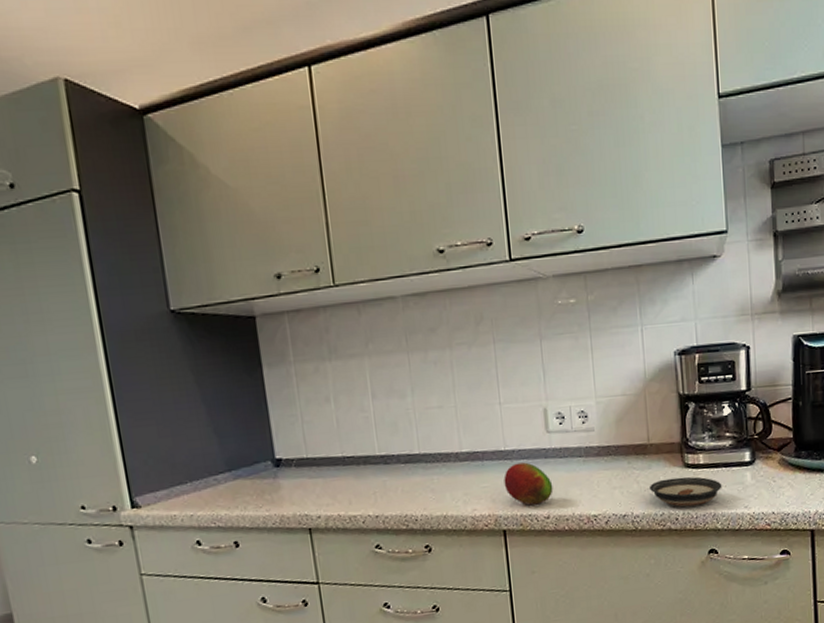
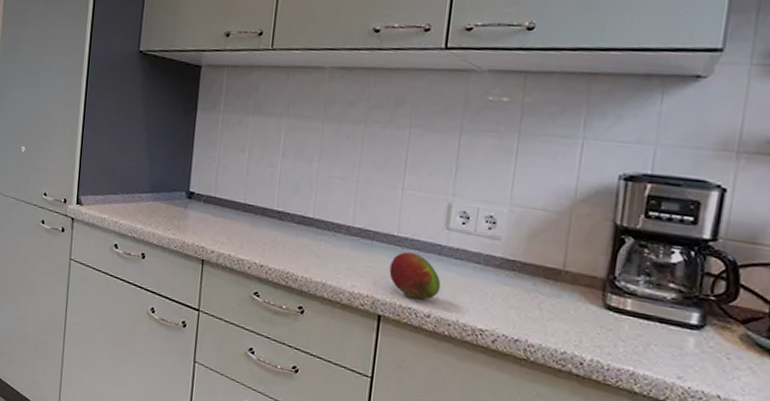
saucer: present [649,476,722,508] -> none [553,314,651,358]

